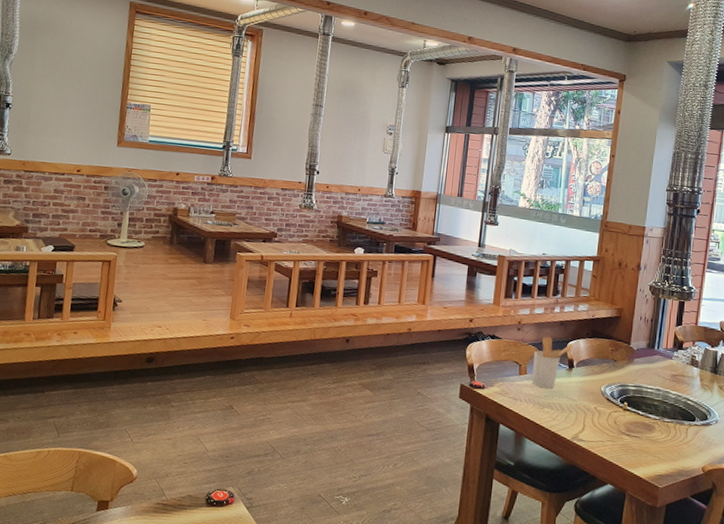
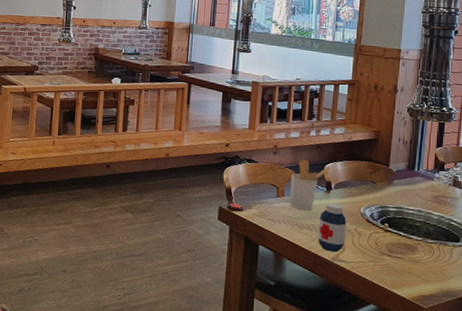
medicine bottle: none [558,381,588,432] -> present [318,203,347,253]

